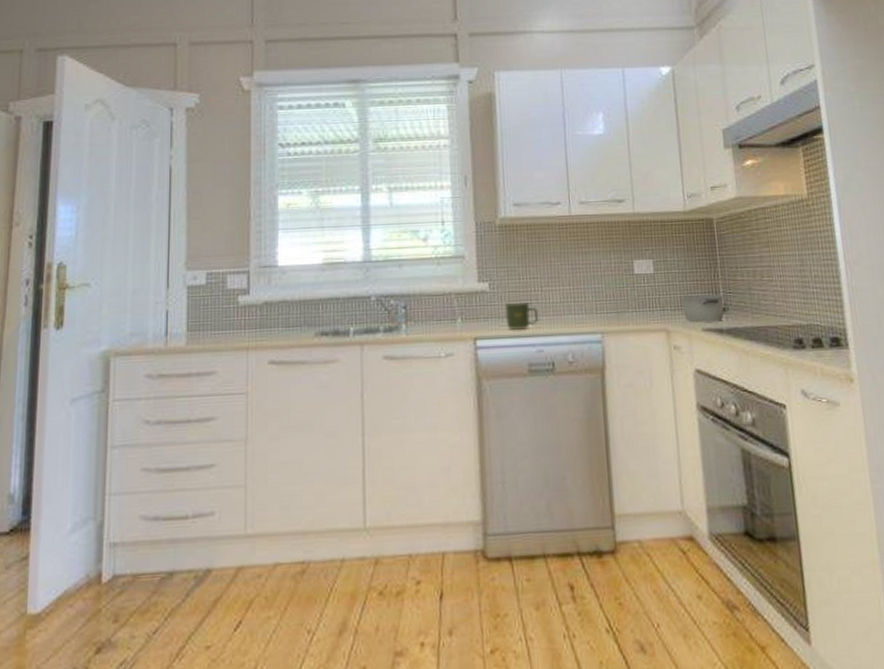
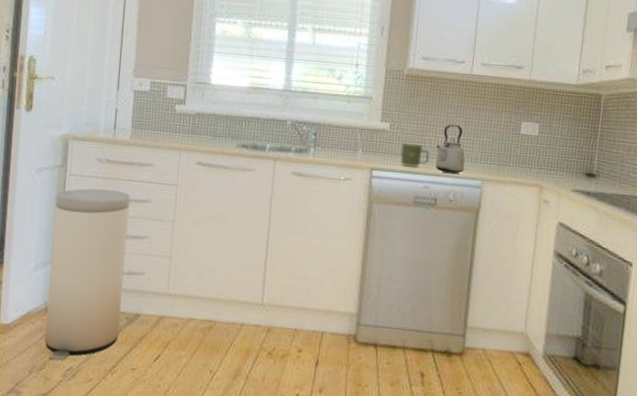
pedal bin: none [87,411,190,653] -> present [44,188,130,360]
kettle: none [544,273,580,332] -> present [435,124,465,174]
cooking pot: present [681,294,725,323] -> none [558,159,598,186]

